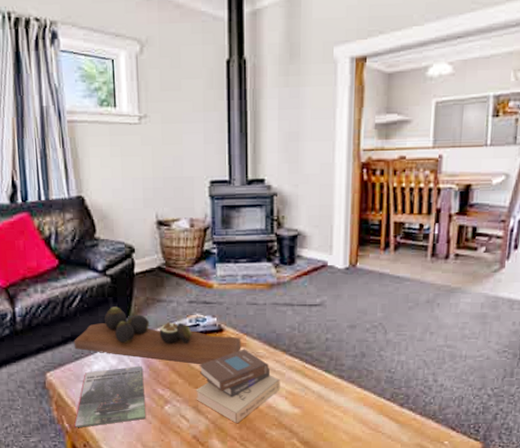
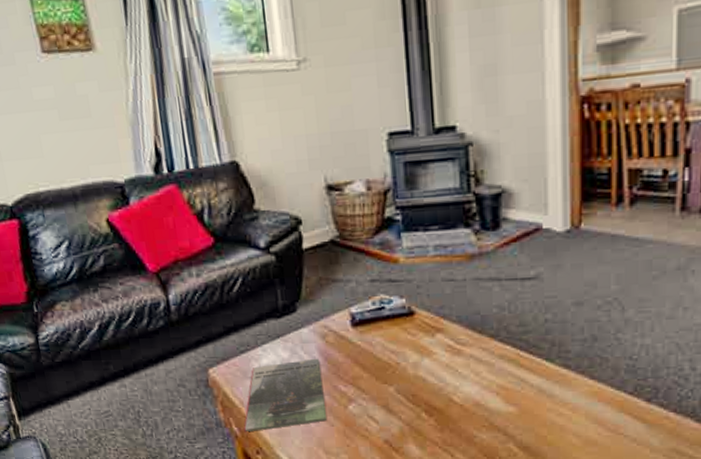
decorative tray: present [74,307,241,364] -> none [237,289,438,355]
books: present [196,349,281,424] -> none [385,335,490,426]

